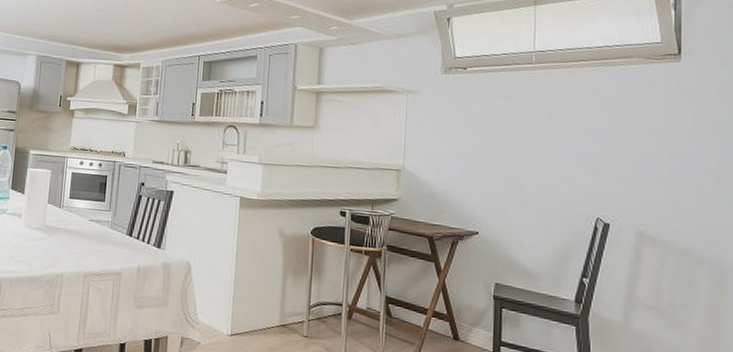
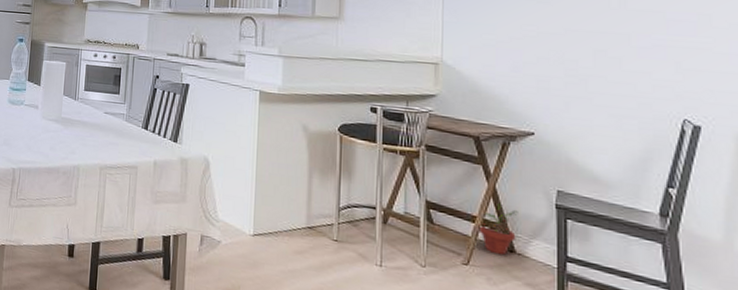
potted plant: none [428,296,463,343] -> present [477,202,518,255]

